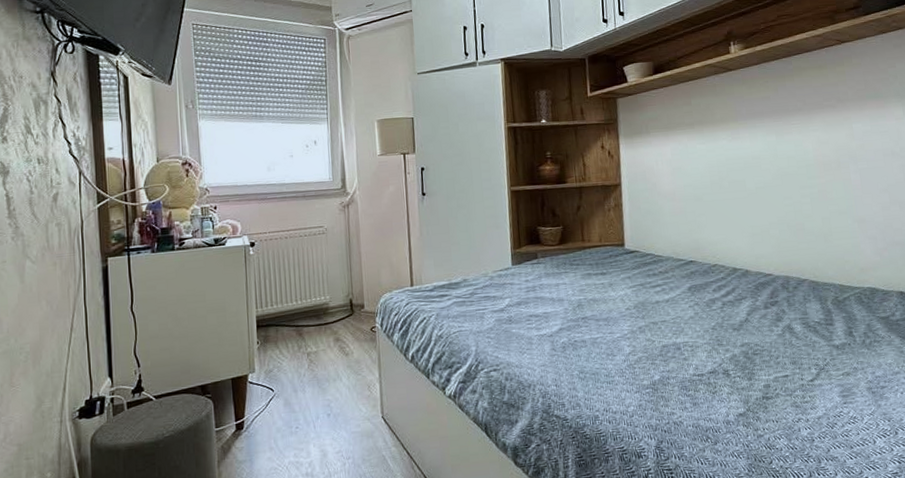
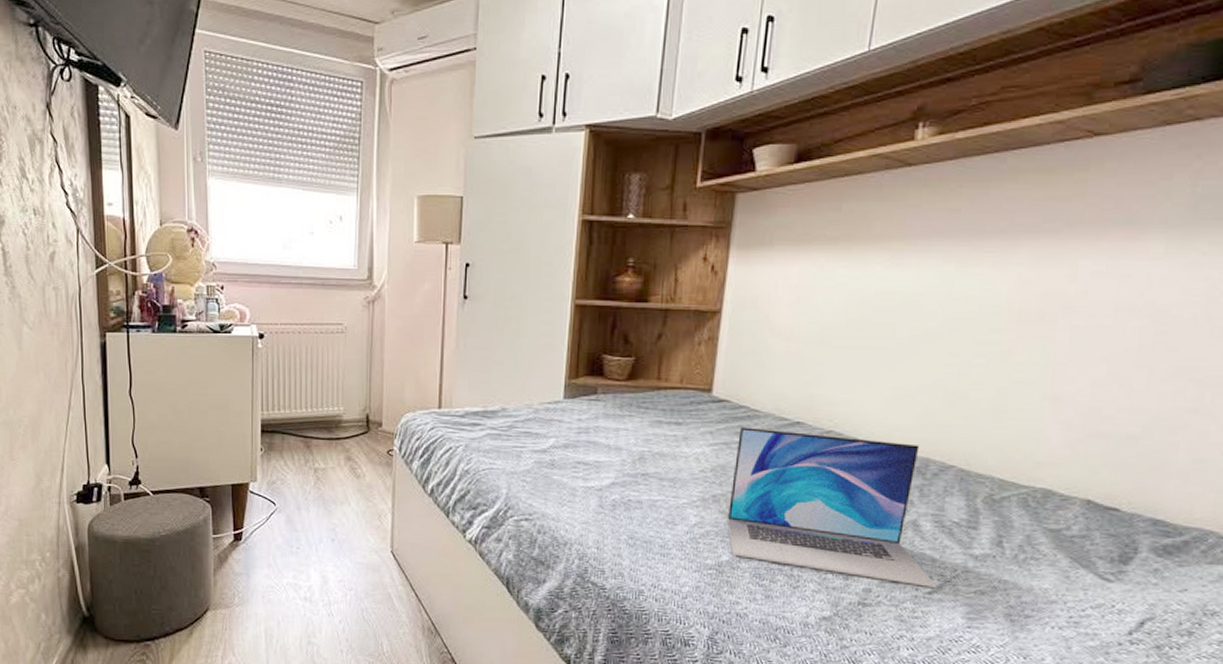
laptop: none [650,266,815,376] -> present [726,427,936,587]

